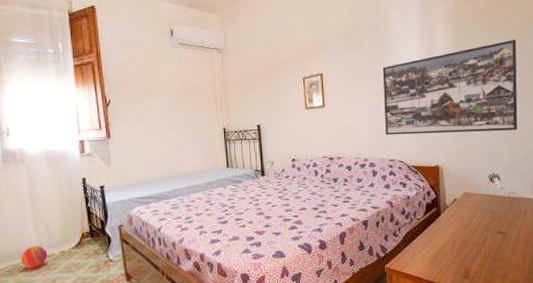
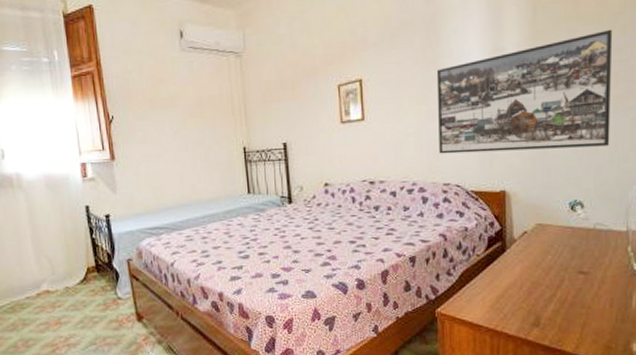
ball: present [21,246,48,268] -> none [23,281,51,305]

